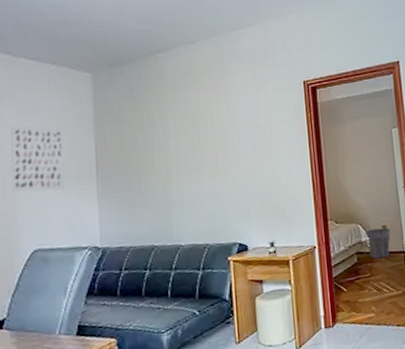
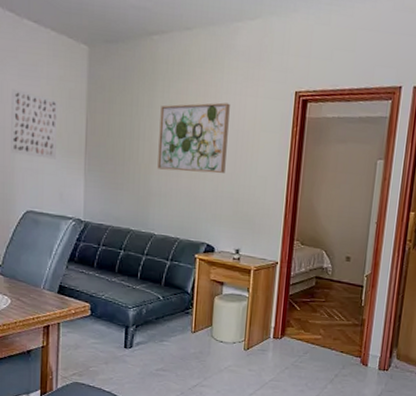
wall art: none [173,102,247,178] -> present [157,102,230,174]
waste bin: present [364,227,390,259] -> none [327,257,353,288]

